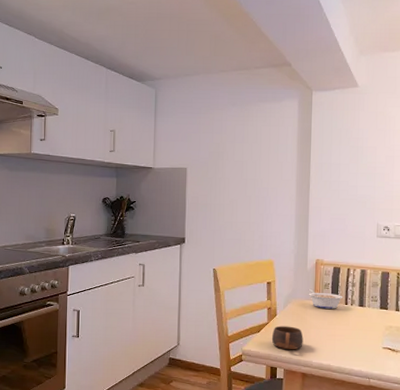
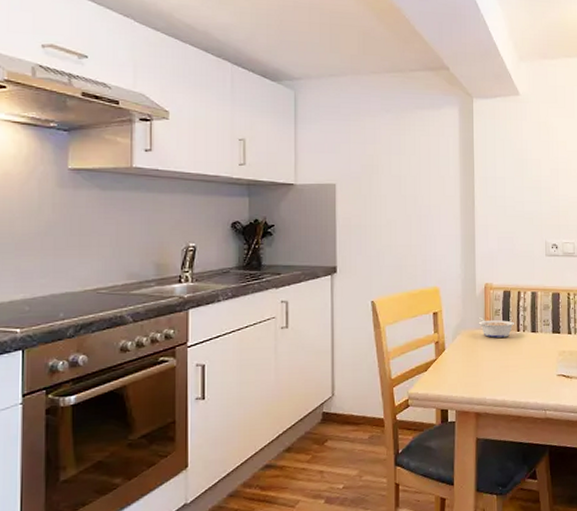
cup: present [271,326,303,350] -> none [440,360,475,388]

